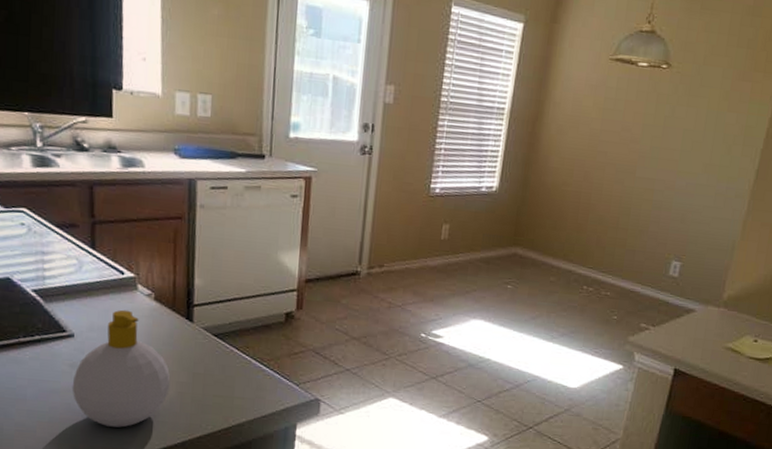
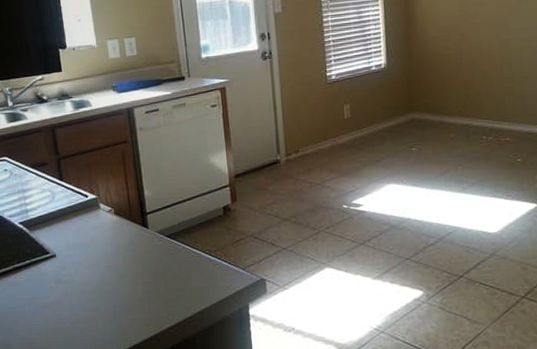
soap bottle: present [72,309,170,428] -> none [59,226,138,330]

